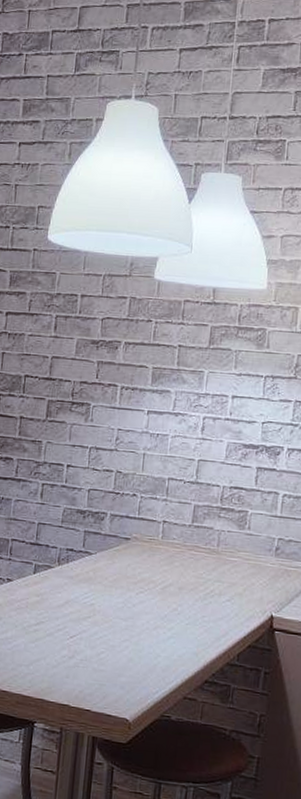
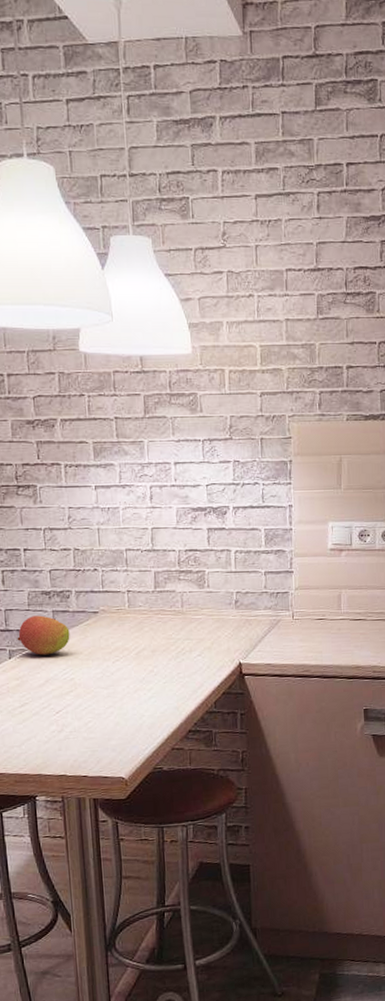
fruit: none [45,533,98,576] -> present [17,615,70,655]

